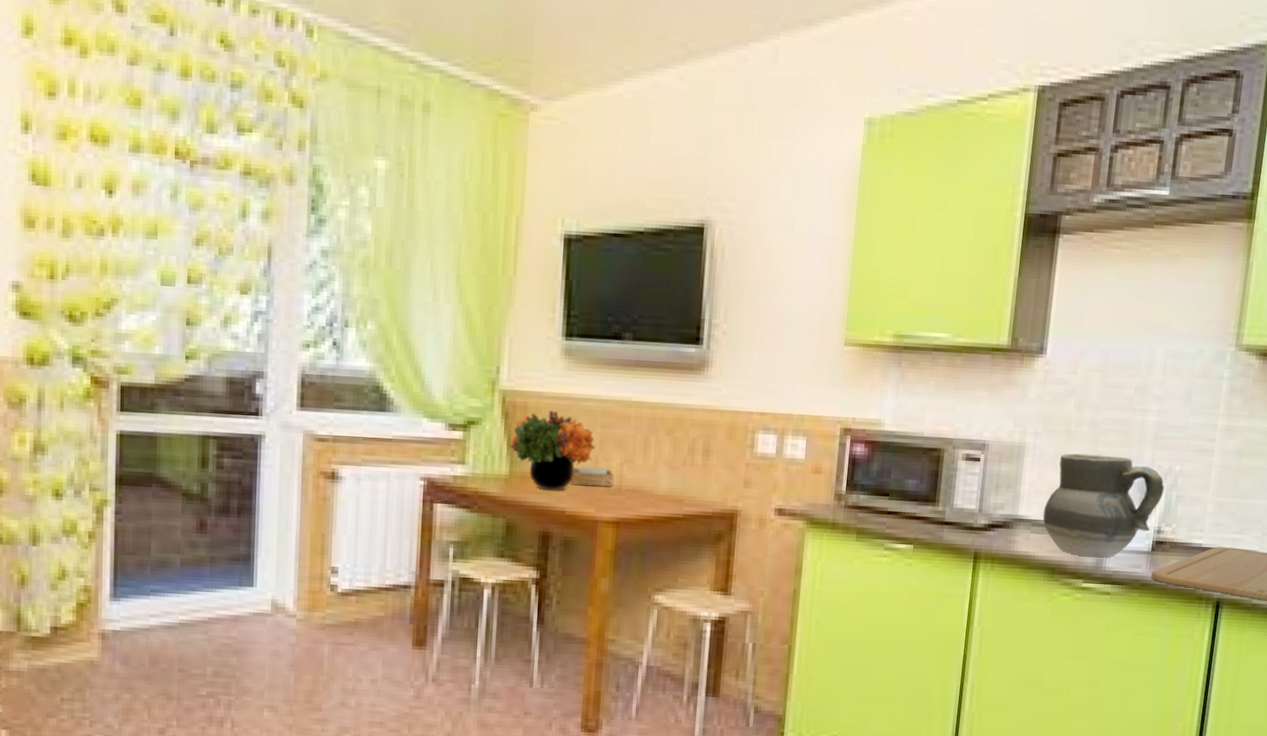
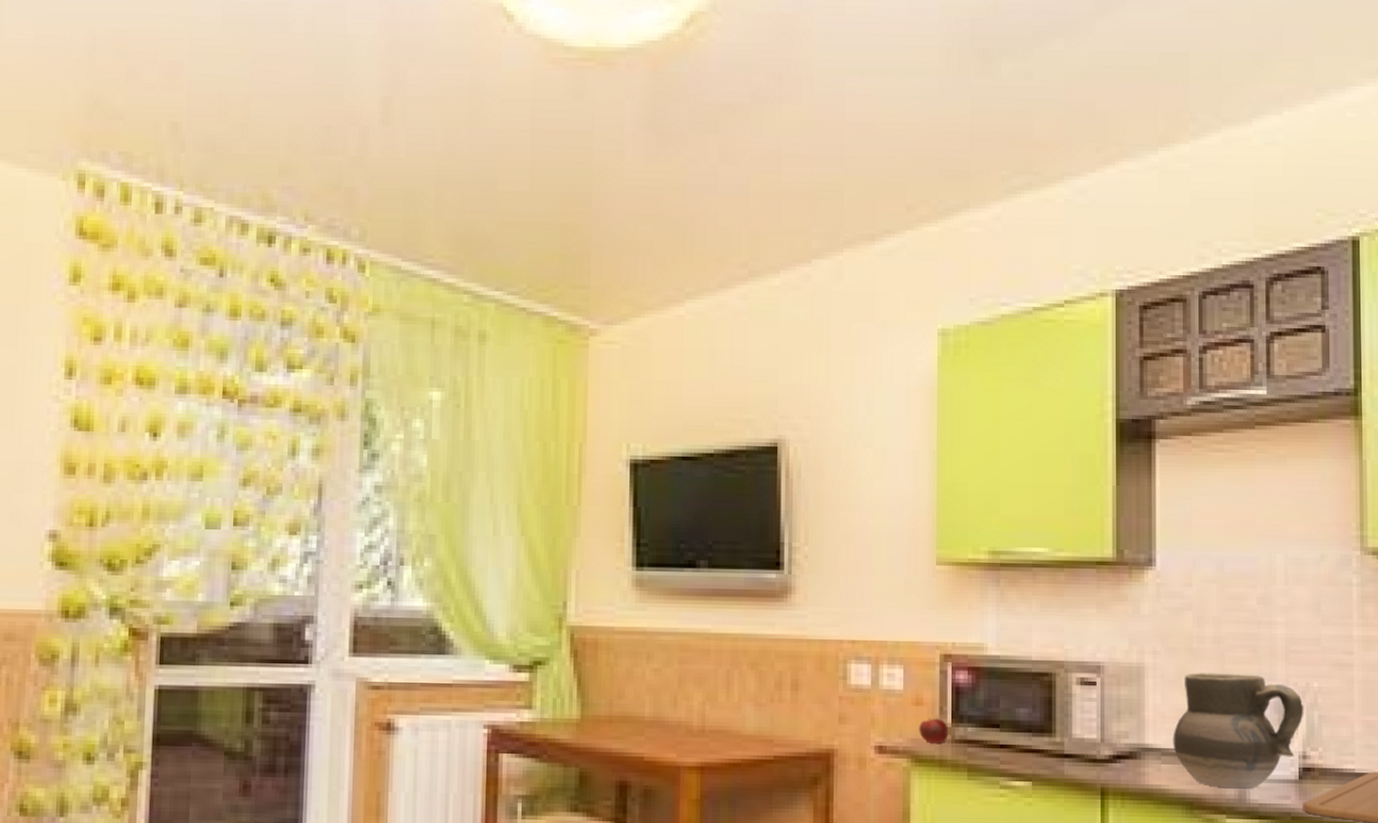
flower arrangement: present [509,410,597,491] -> none [579,646,675,735]
napkin holder: present [570,466,614,488] -> none [648,707,695,729]
fruit: none [816,485,843,508] -> present [919,718,949,743]

